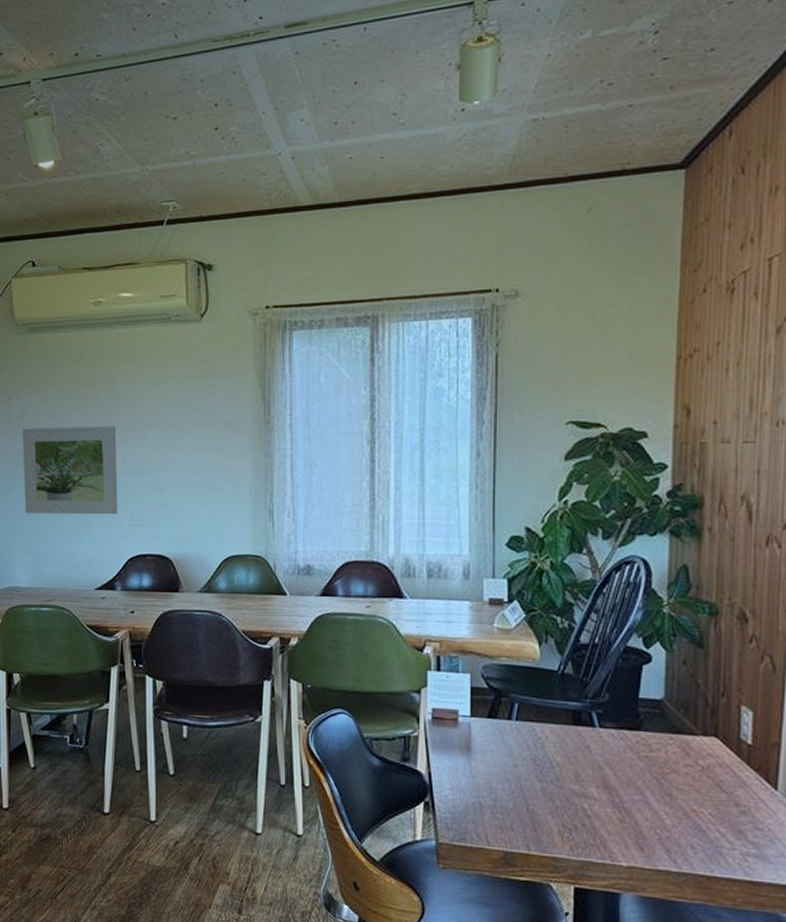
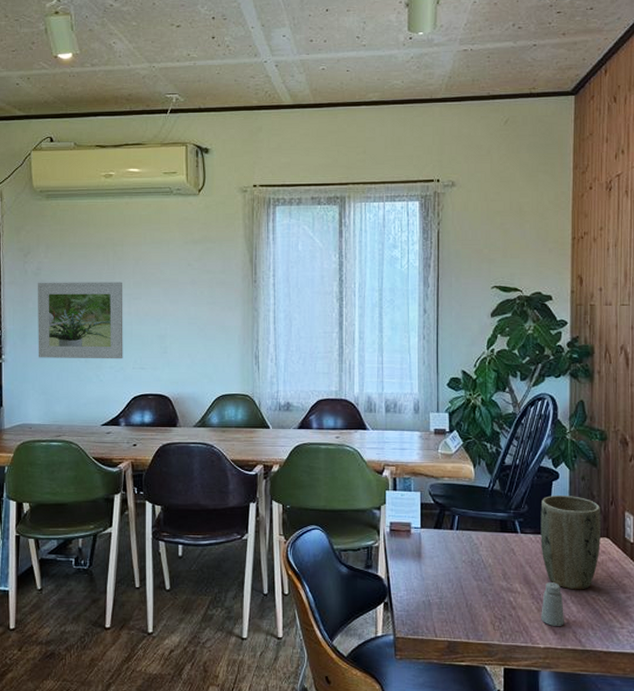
saltshaker: none [624,788,655,843] -> present [541,582,564,627]
plant pot: none [625,681,709,800] -> present [540,494,602,590]

